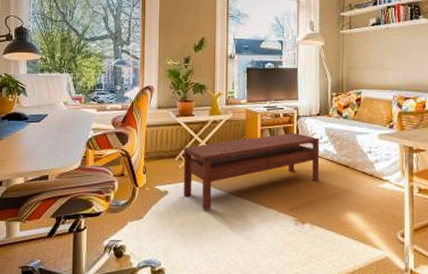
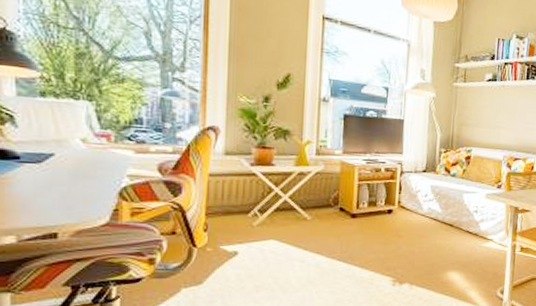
coffee table: present [183,132,320,211] -> none [258,188,425,274]

